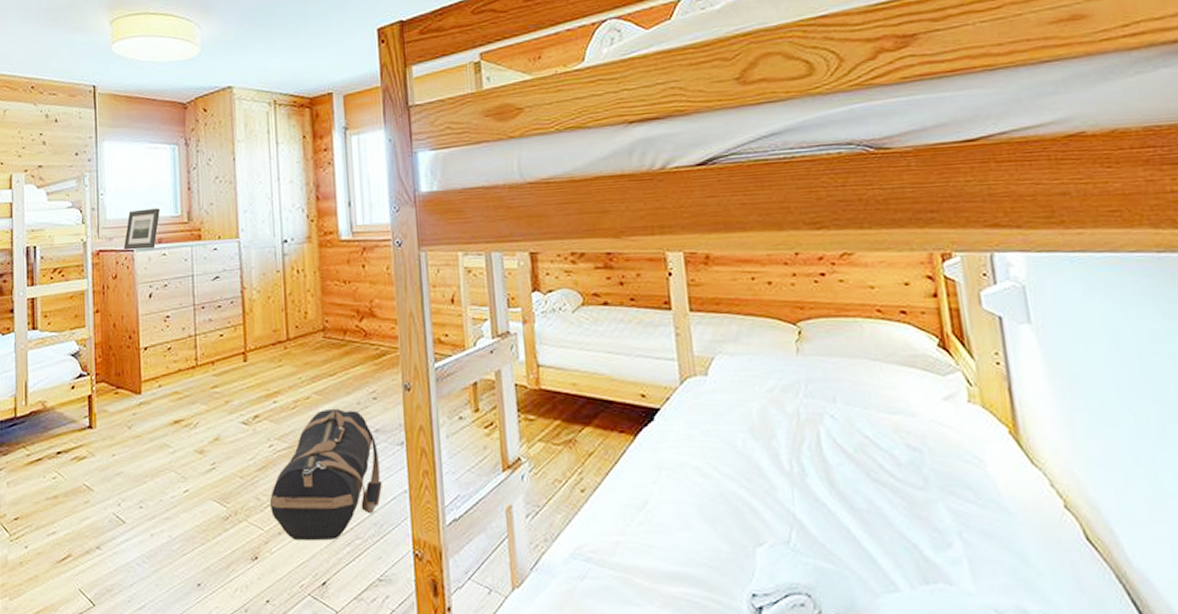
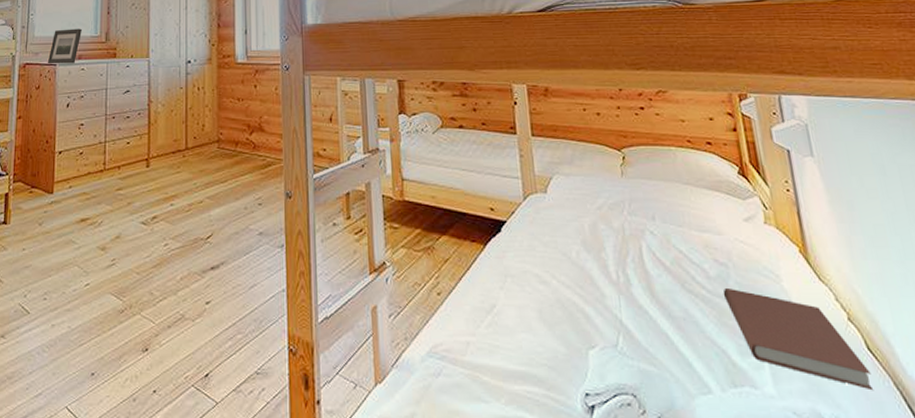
duffel bag: present [269,406,382,540] -> none [161,210,263,334]
book: none [915,475,1092,585] -> present [723,287,874,391]

